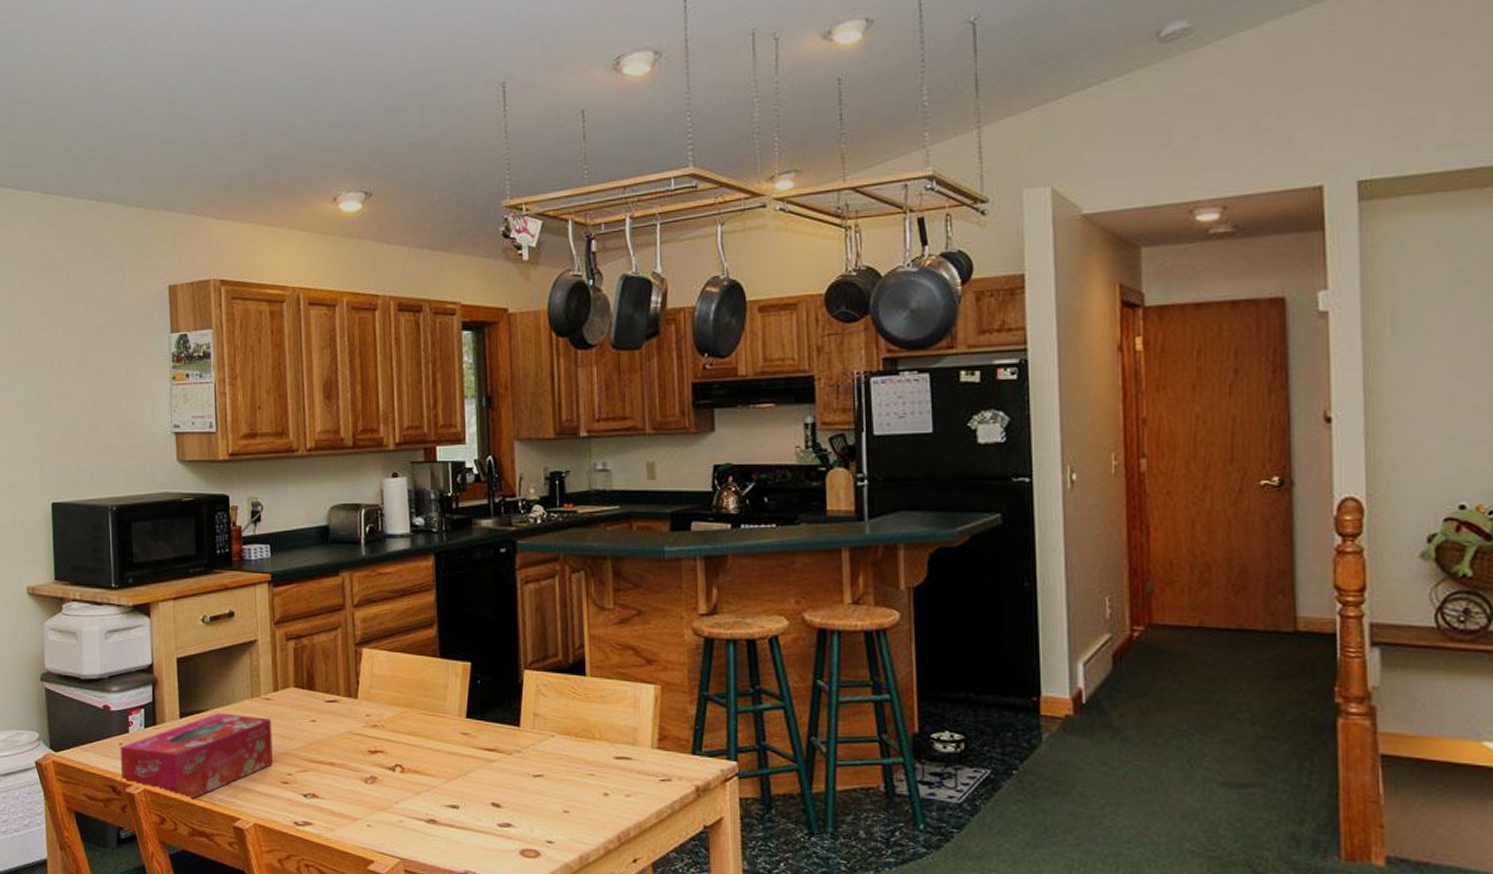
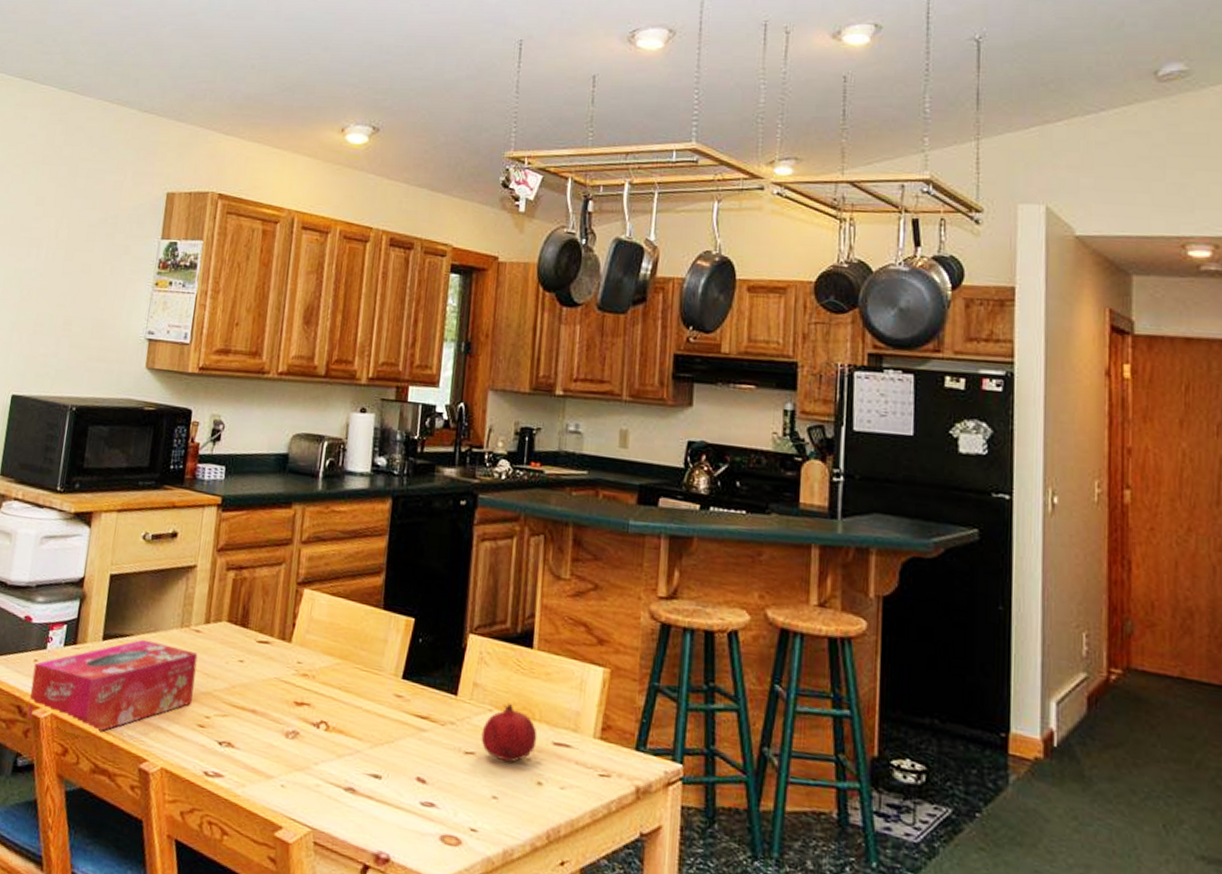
fruit: none [547,727,599,780] -> present [481,702,538,763]

